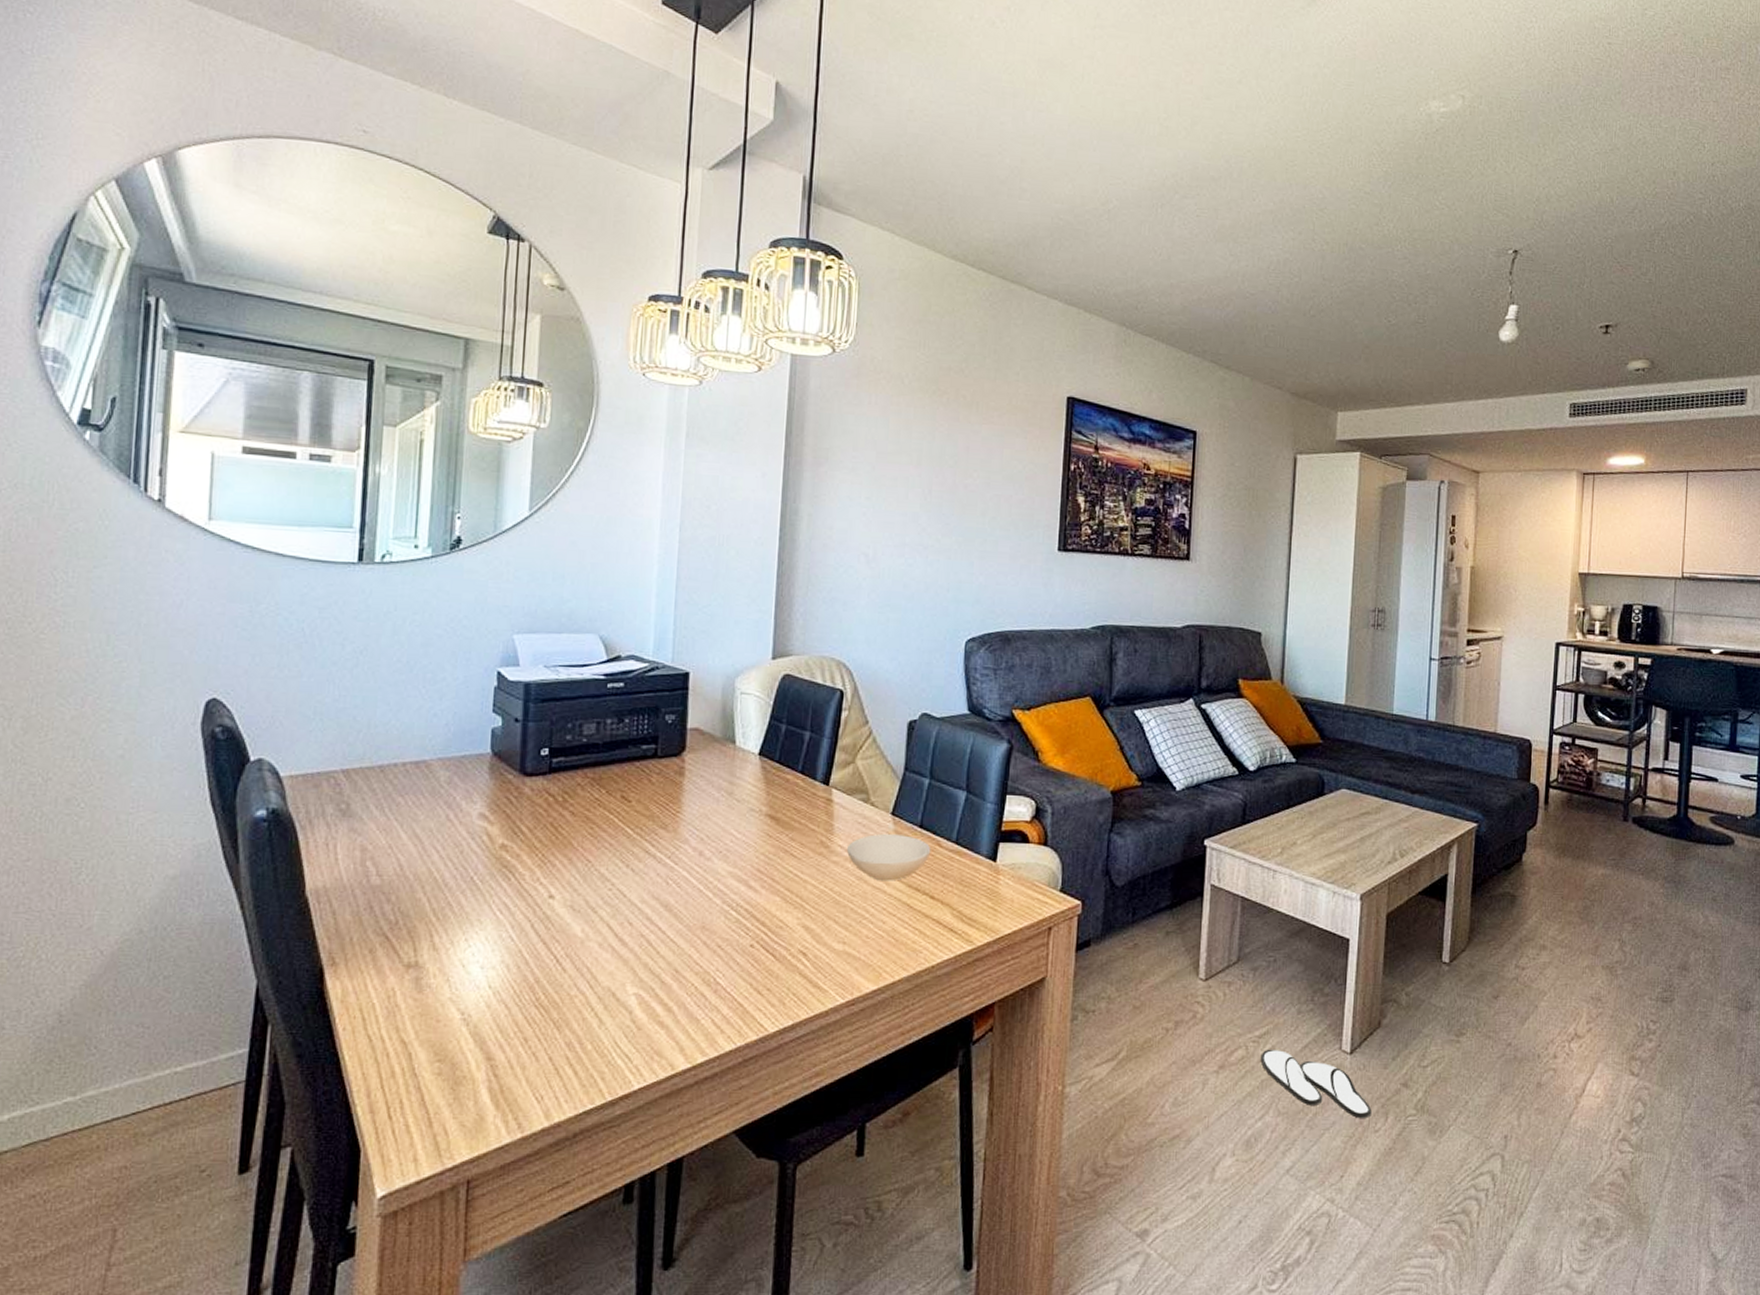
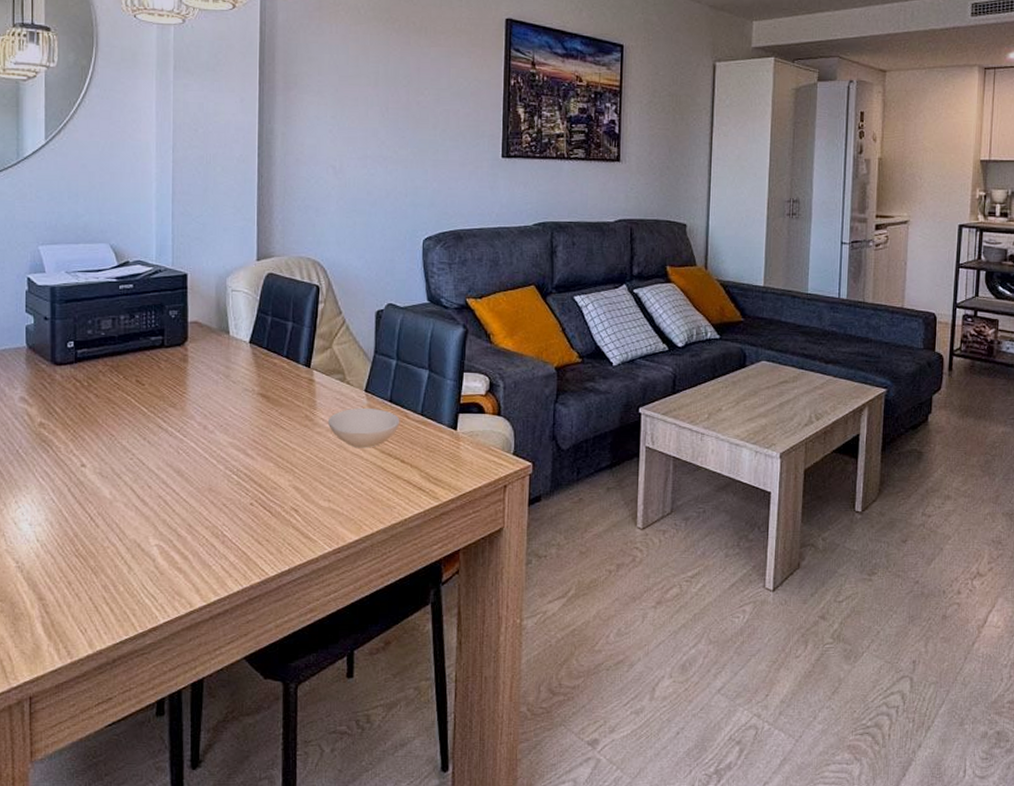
slippers: present [1260,1049,1372,1118] -> none [693,587,793,646]

